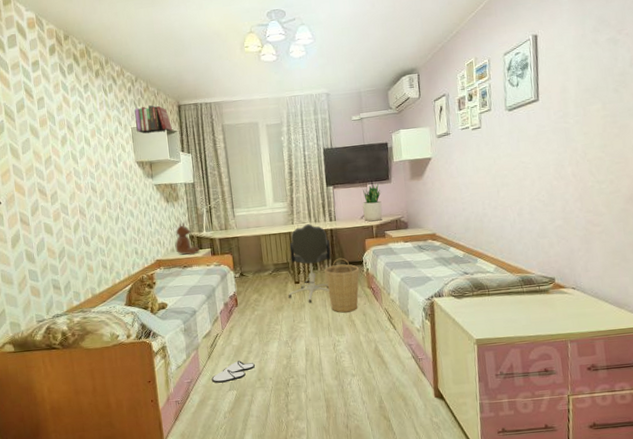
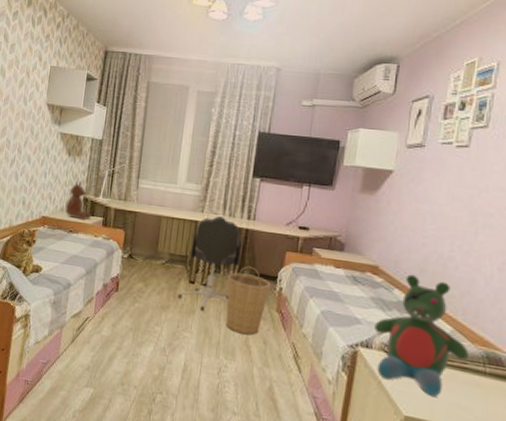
books: present [134,105,173,134] -> none [55,45,94,78]
slippers: present [211,361,255,383] -> none [69,355,121,376]
planter: present [362,183,383,222] -> none [290,187,318,233]
stuffed animal: none [442,233,510,320] -> present [374,274,469,398]

